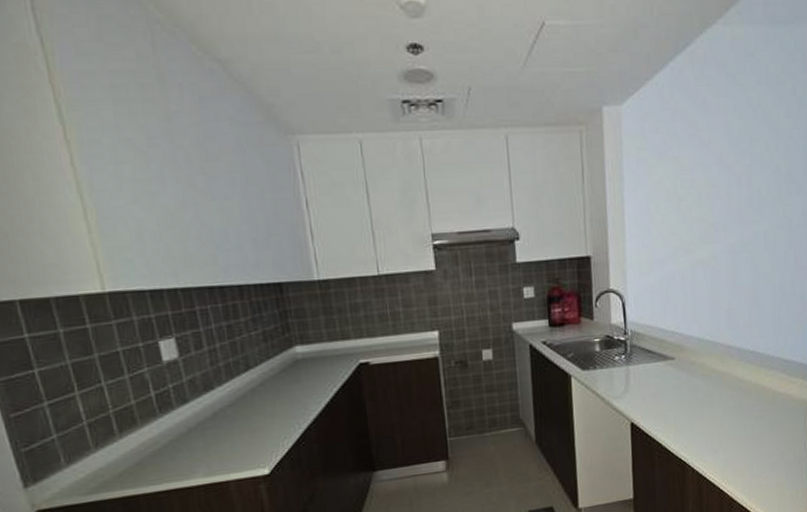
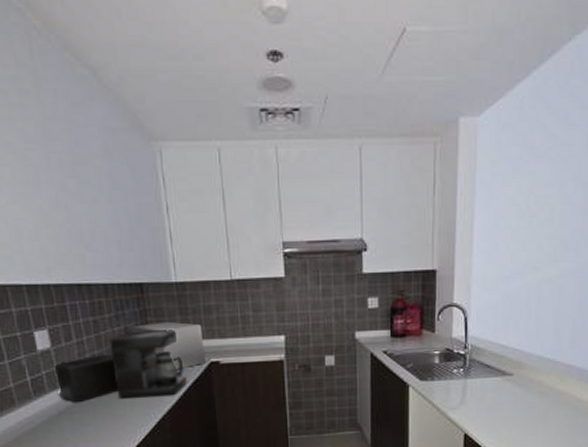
toaster: none [180,361,257,417] -> present [52,354,118,402]
coffee maker: none [245,331,336,409] -> present [109,330,188,398]
microwave: none [269,322,354,374] -> present [130,321,206,369]

